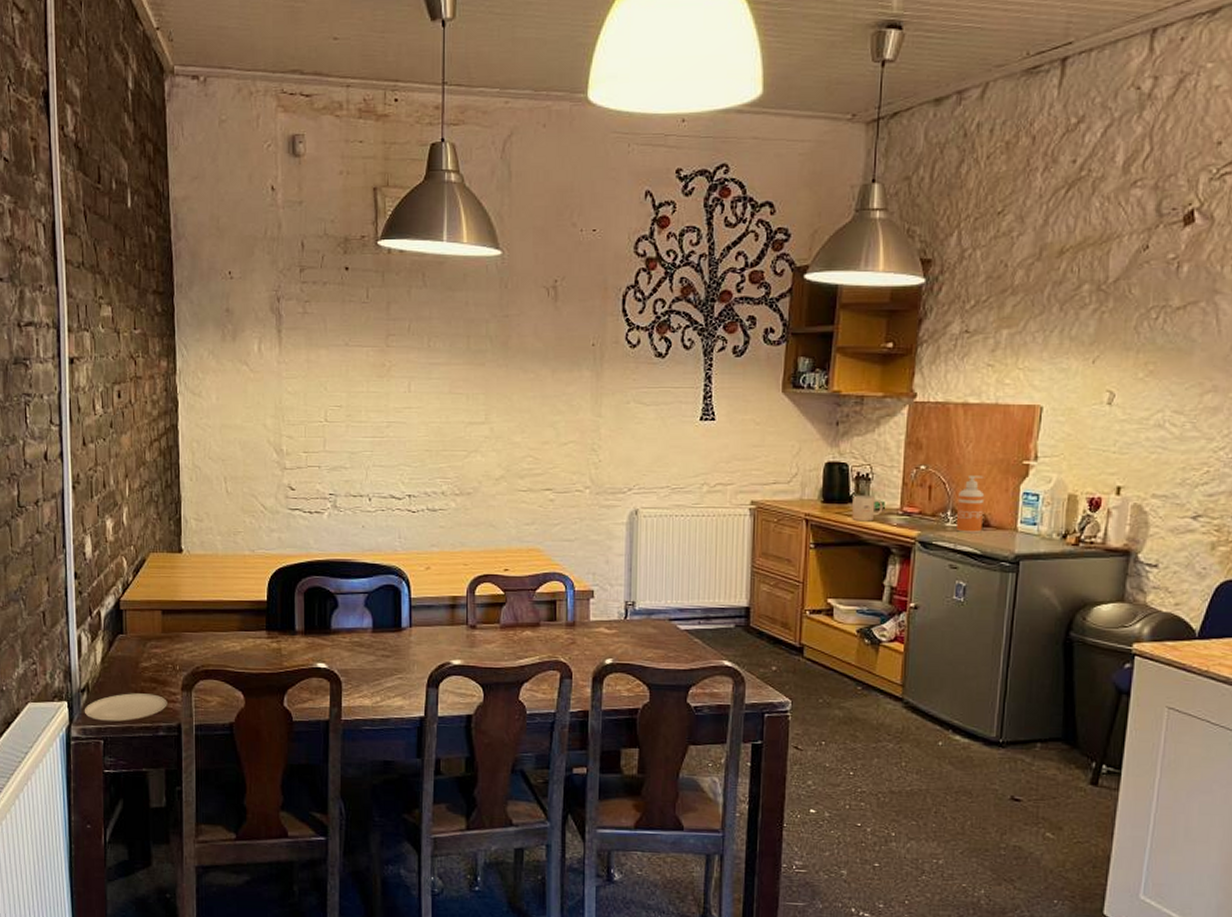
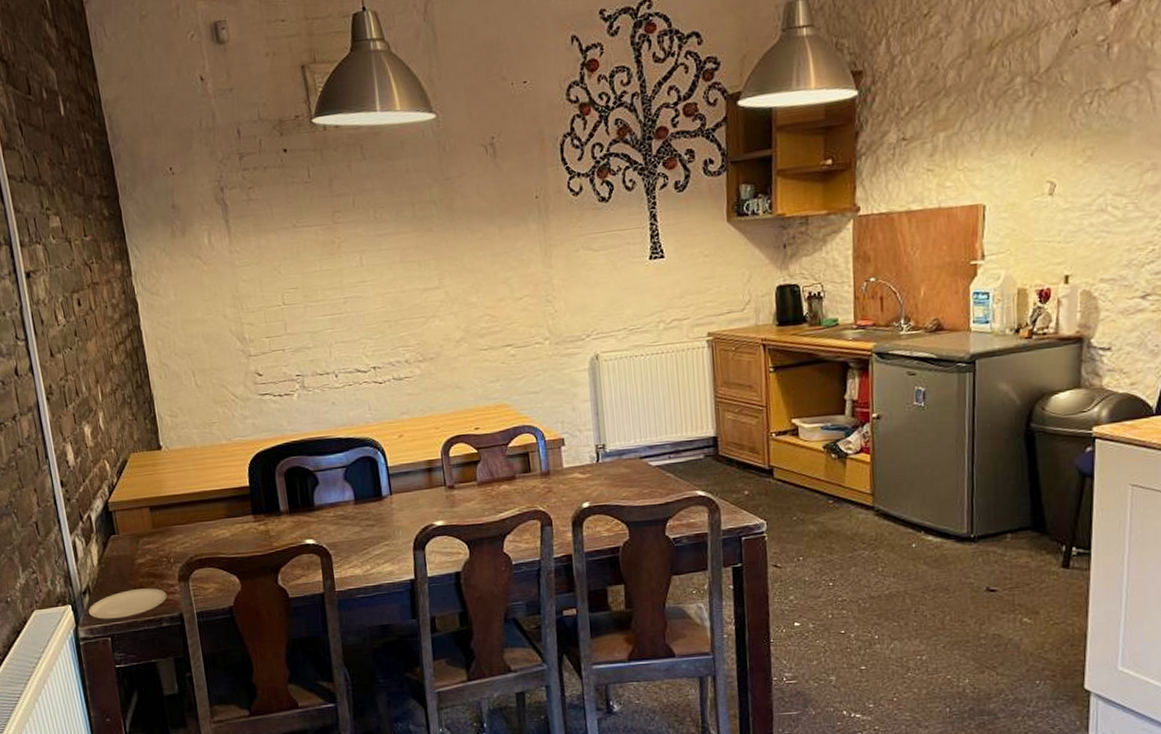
mug: present [852,495,883,522] -> none [807,313,838,340]
soap dispenser: present [955,475,985,534] -> none [909,280,936,340]

